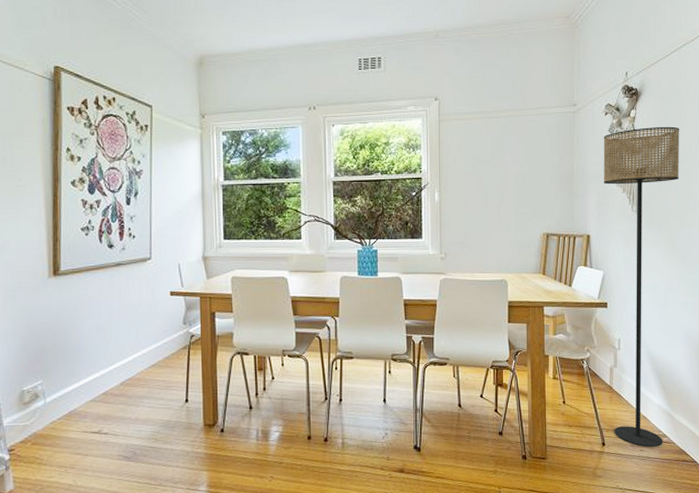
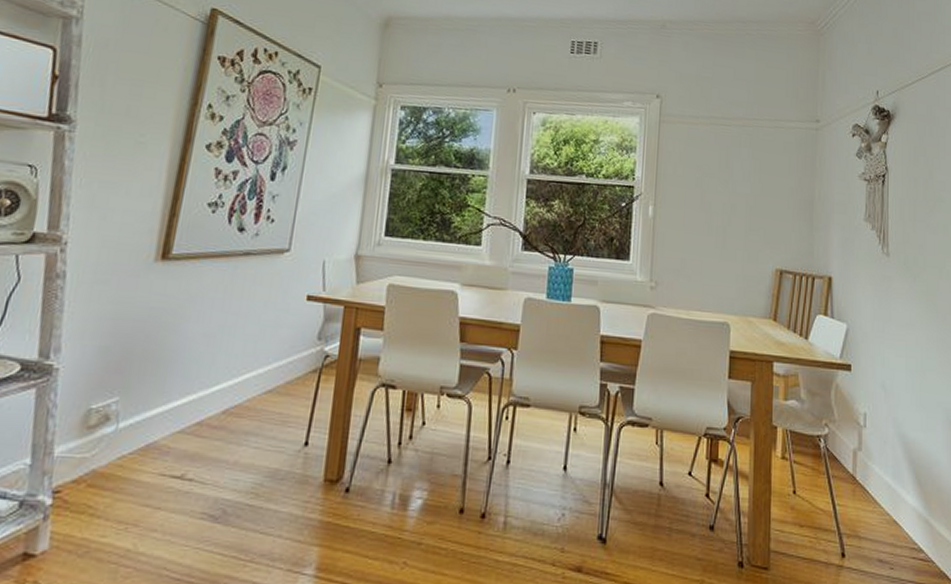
floor lamp: present [603,126,680,448] -> none [849,156,938,565]

